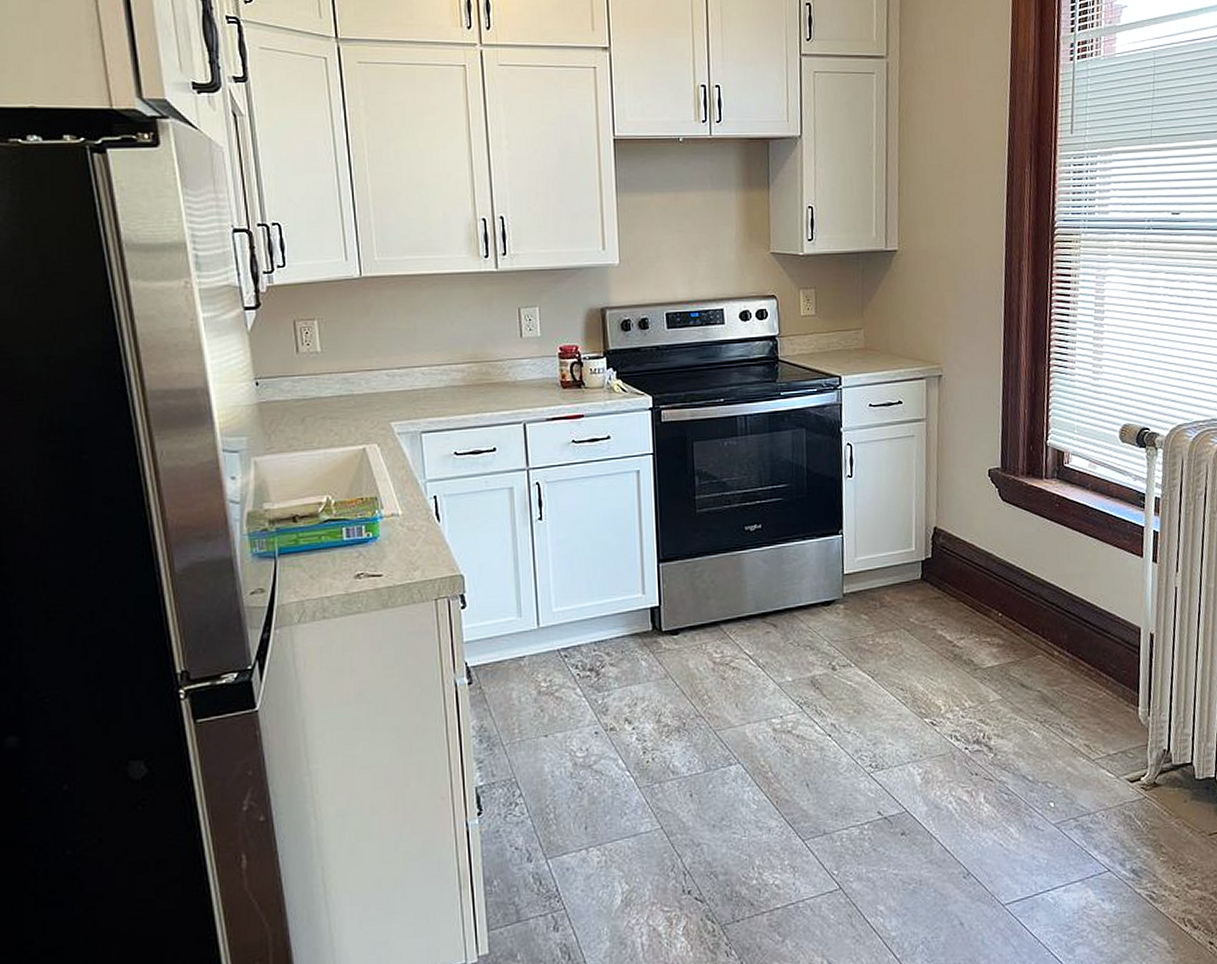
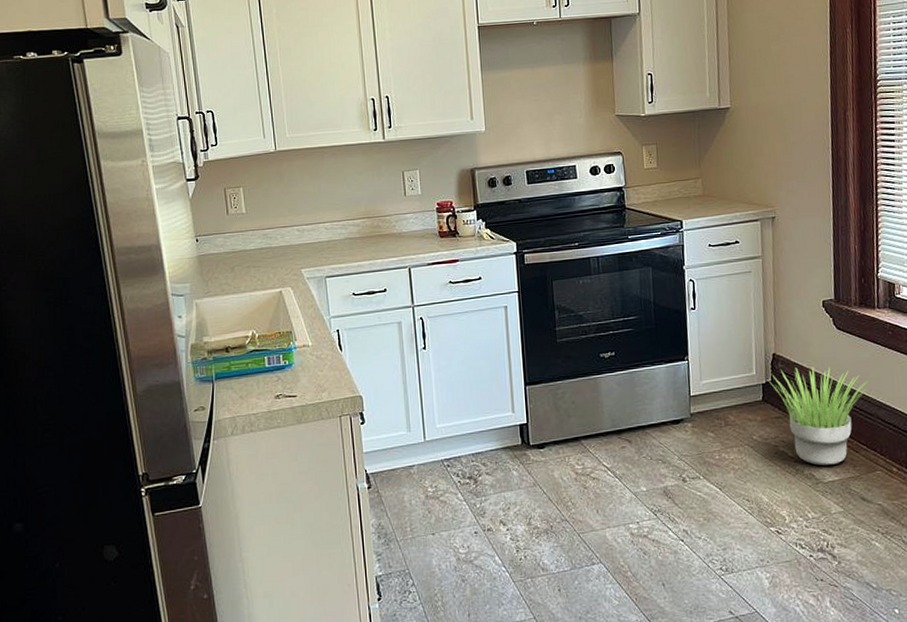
potted plant: none [928,542,1034,650] -> present [768,366,869,465]

